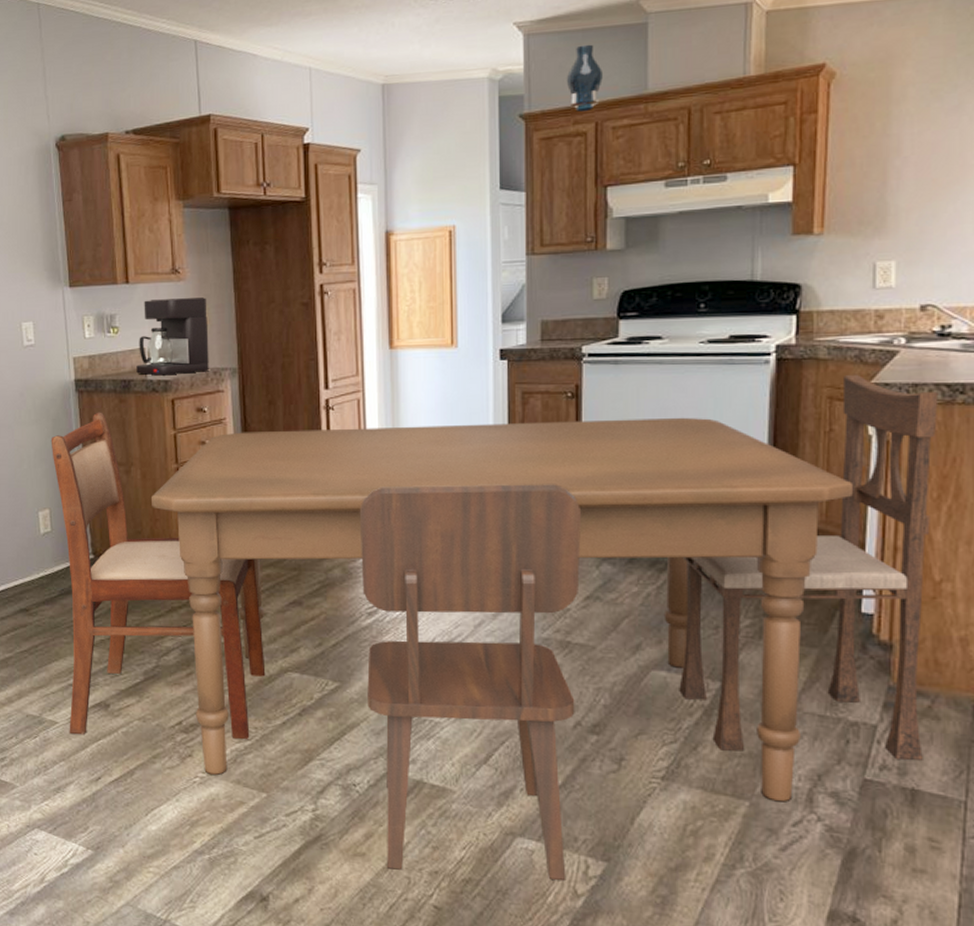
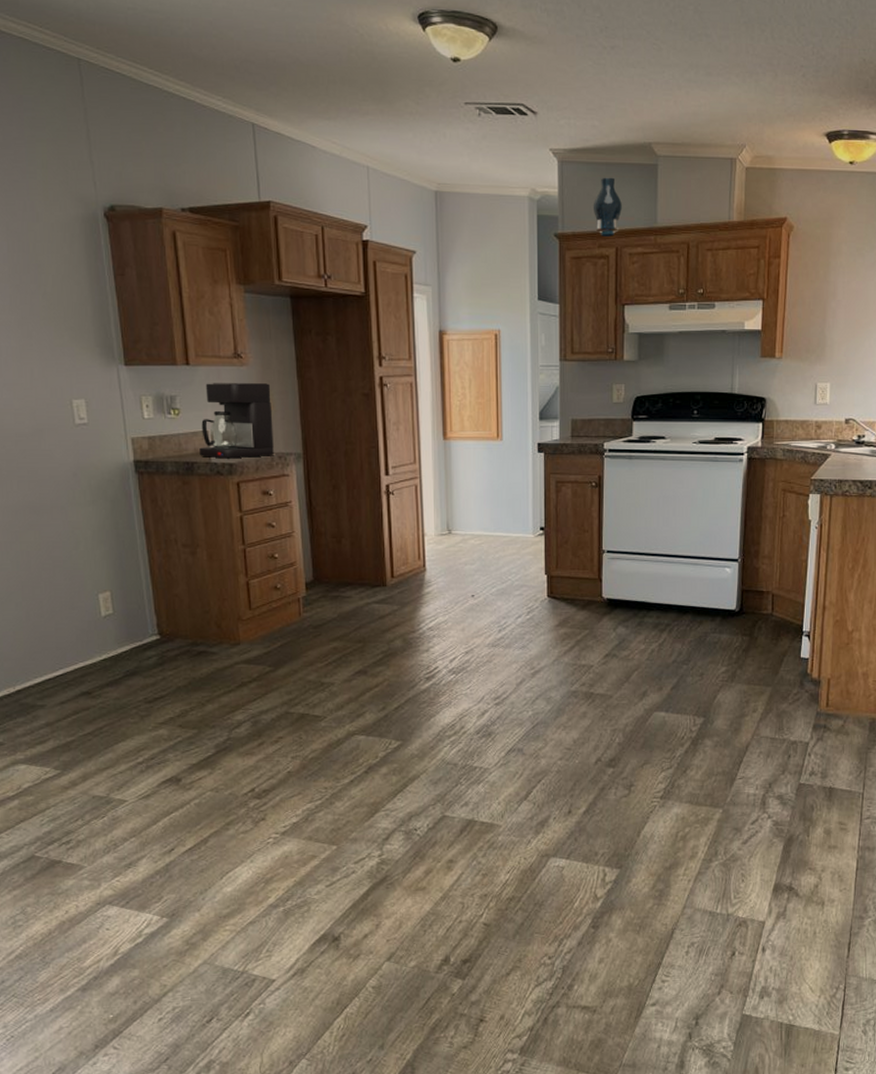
dining chair: present [50,412,266,739] -> none [109,493,334,810]
dining table: present [152,417,853,803] -> none [219,504,797,835]
dining chair: present [359,484,582,880] -> none [417,561,603,898]
dining chair: present [679,374,939,760] -> none [674,471,855,771]

